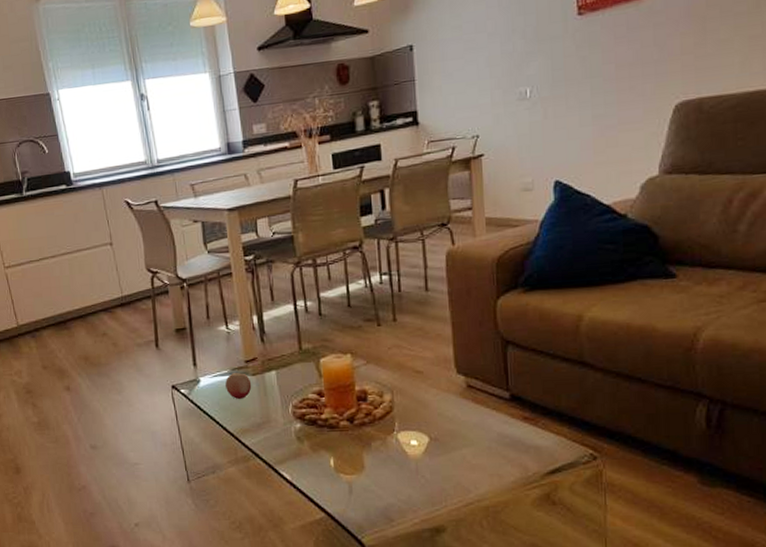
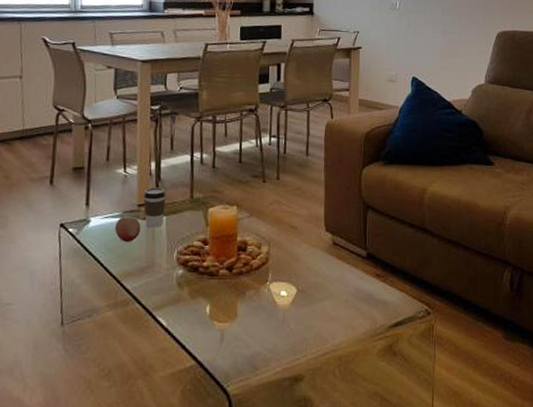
coffee cup: none [249,341,274,383] -> present [143,187,166,228]

